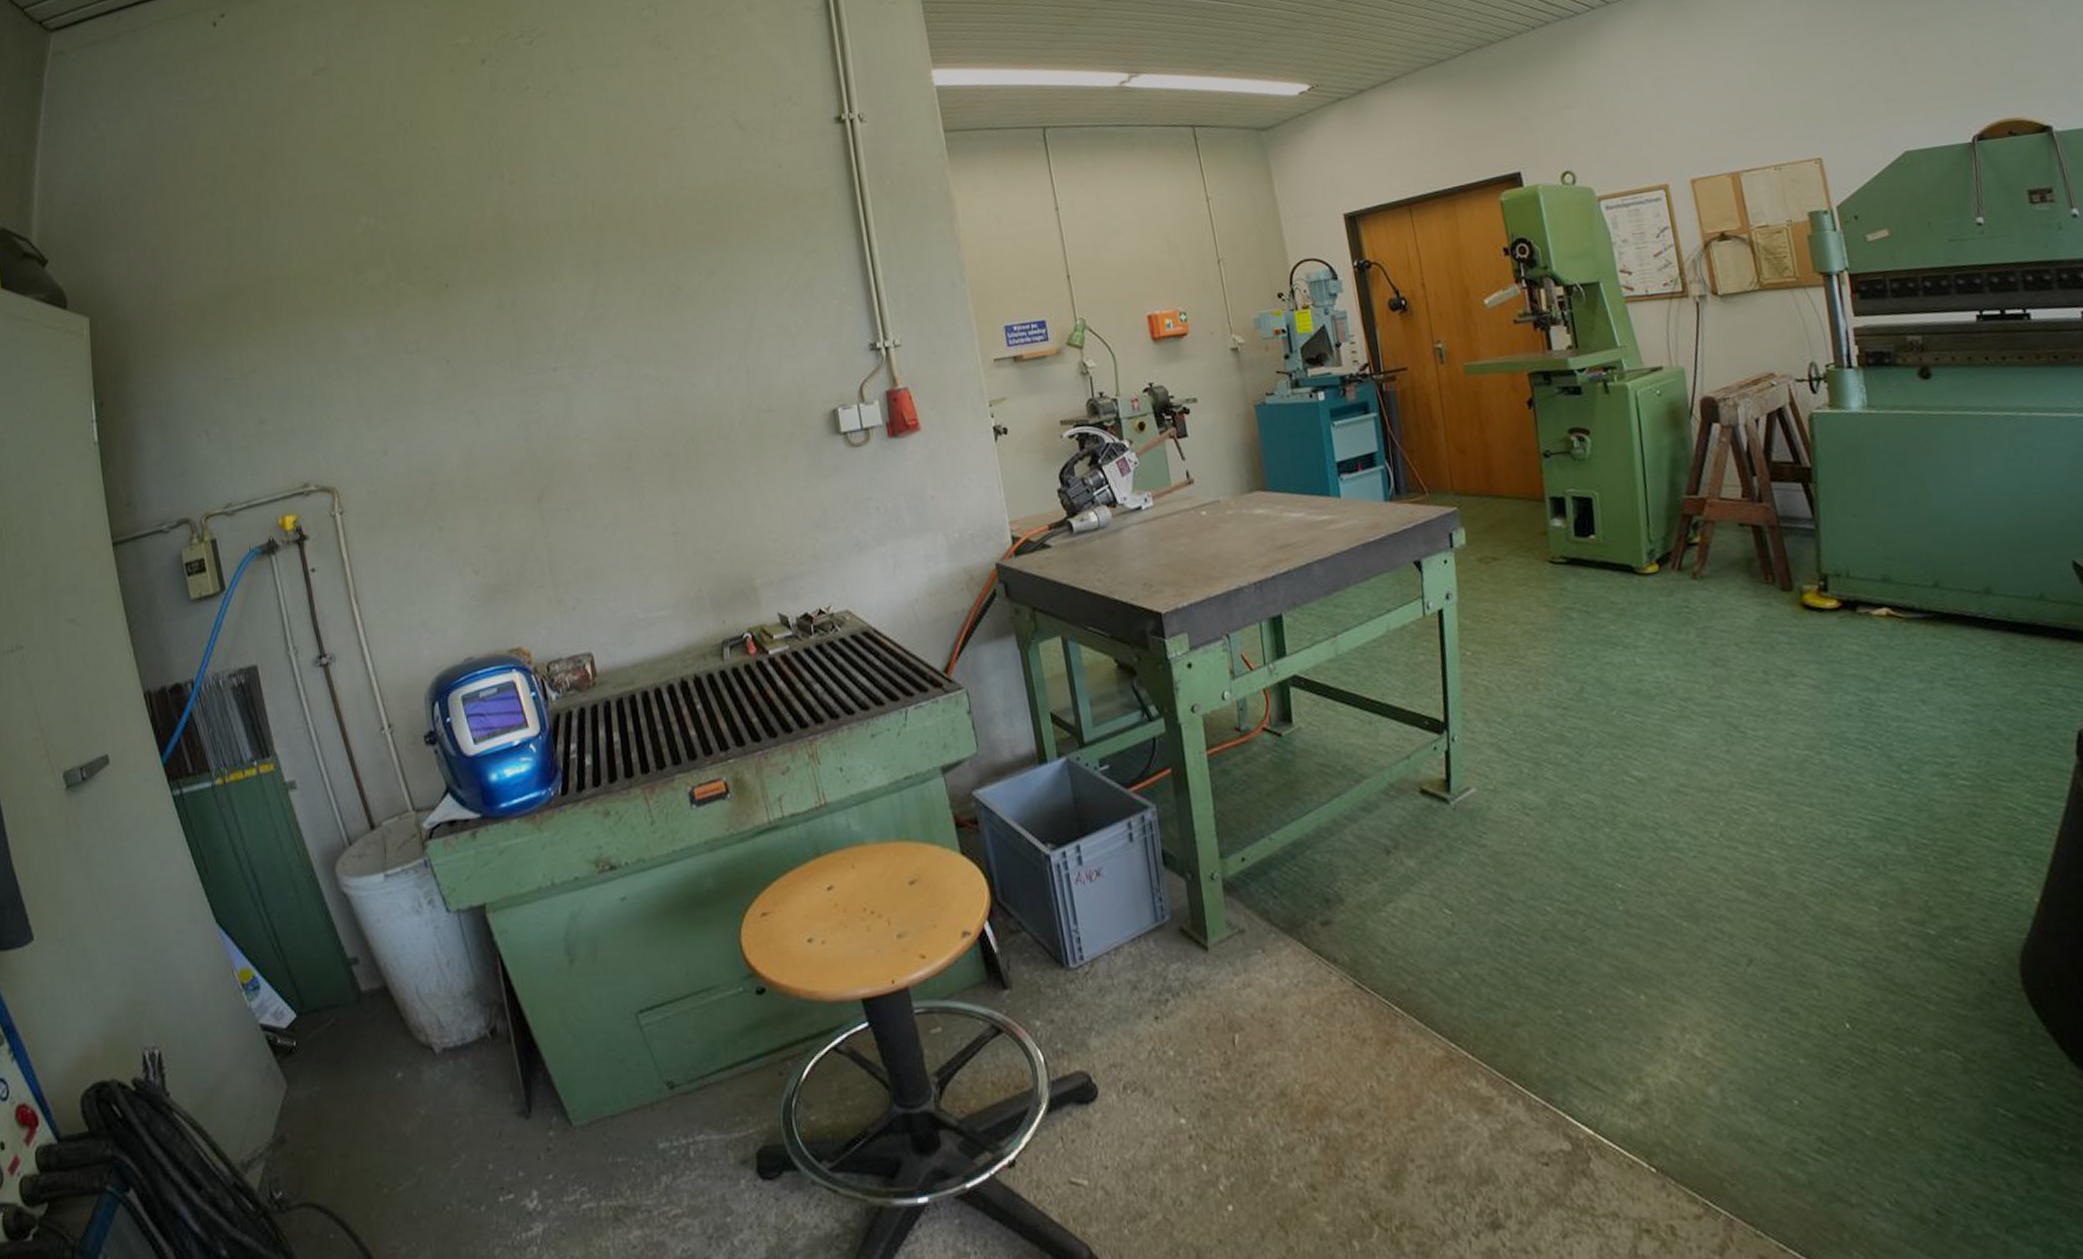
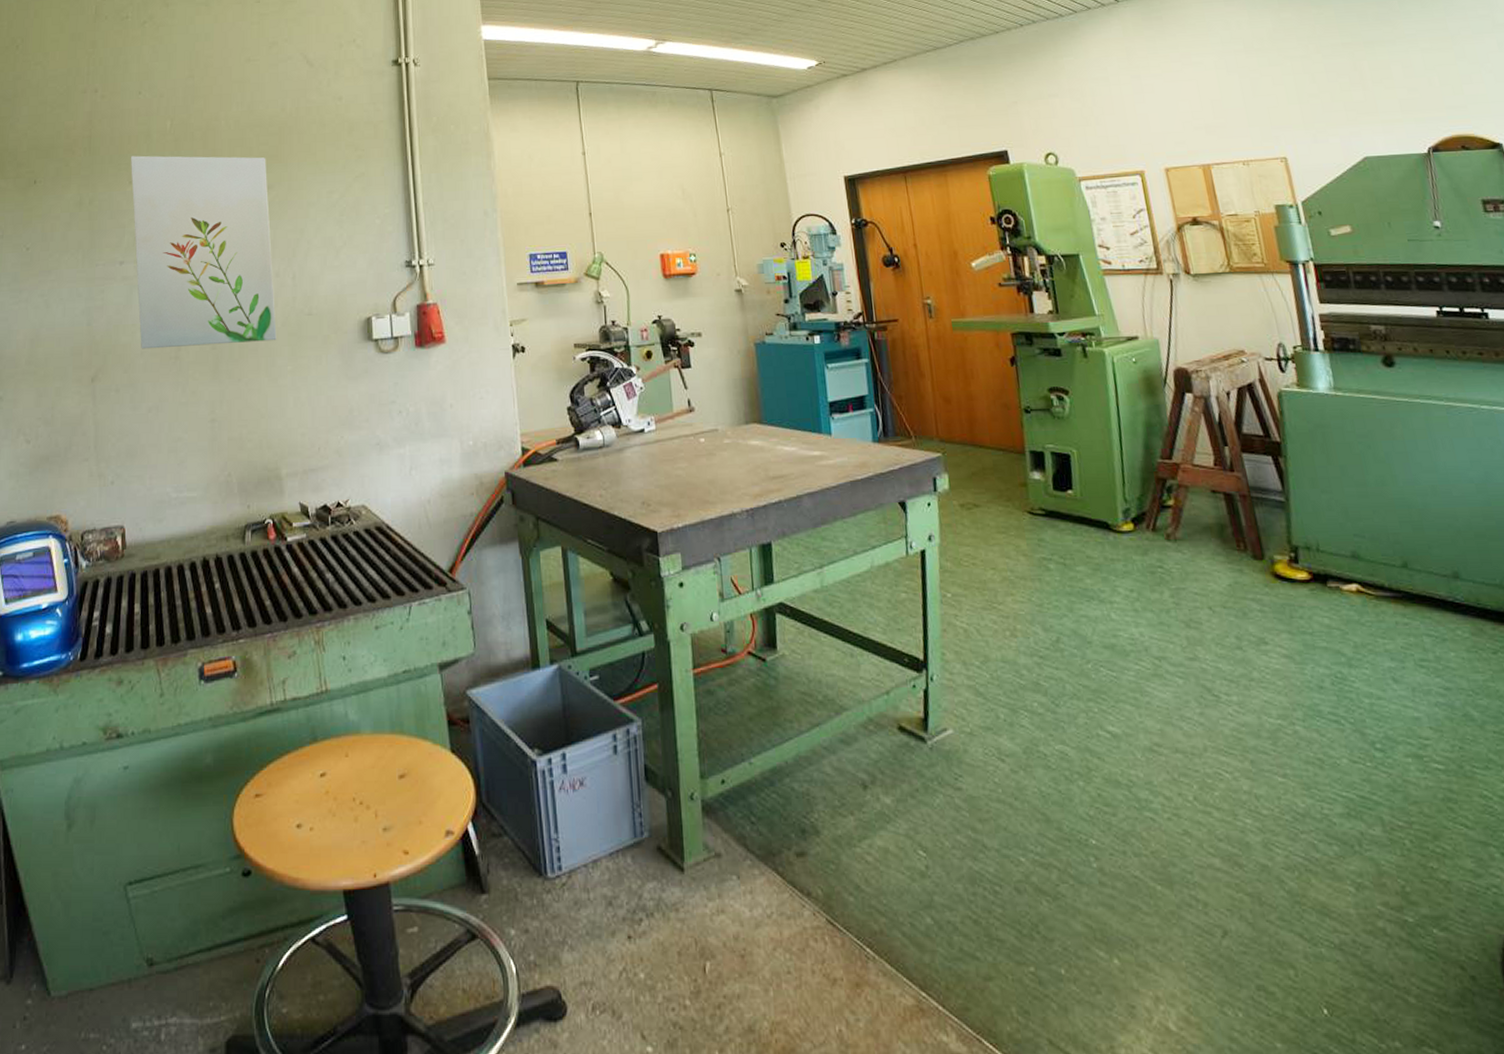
wall art: none [550,239,736,463] -> present [130,155,277,349]

